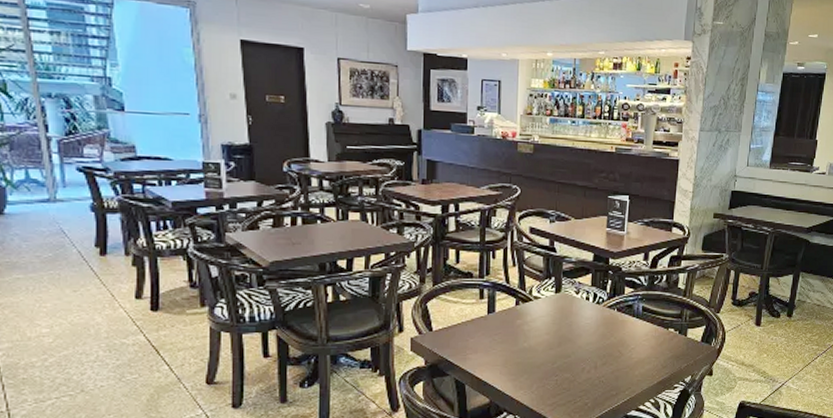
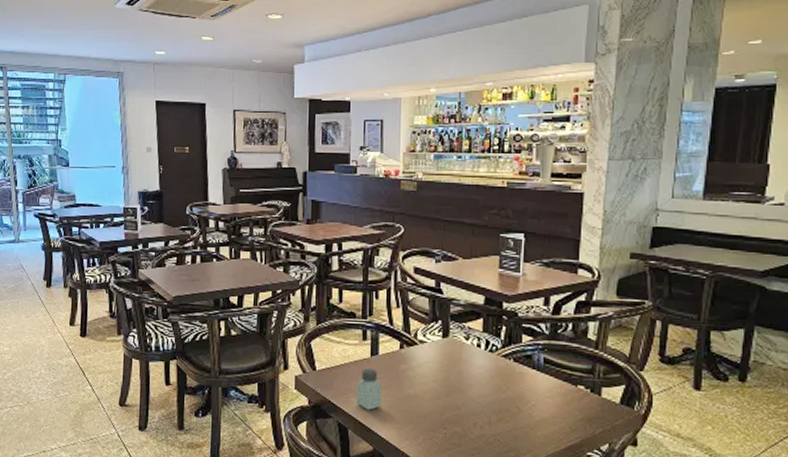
saltshaker: none [473,326,498,365] -> present [356,368,381,410]

